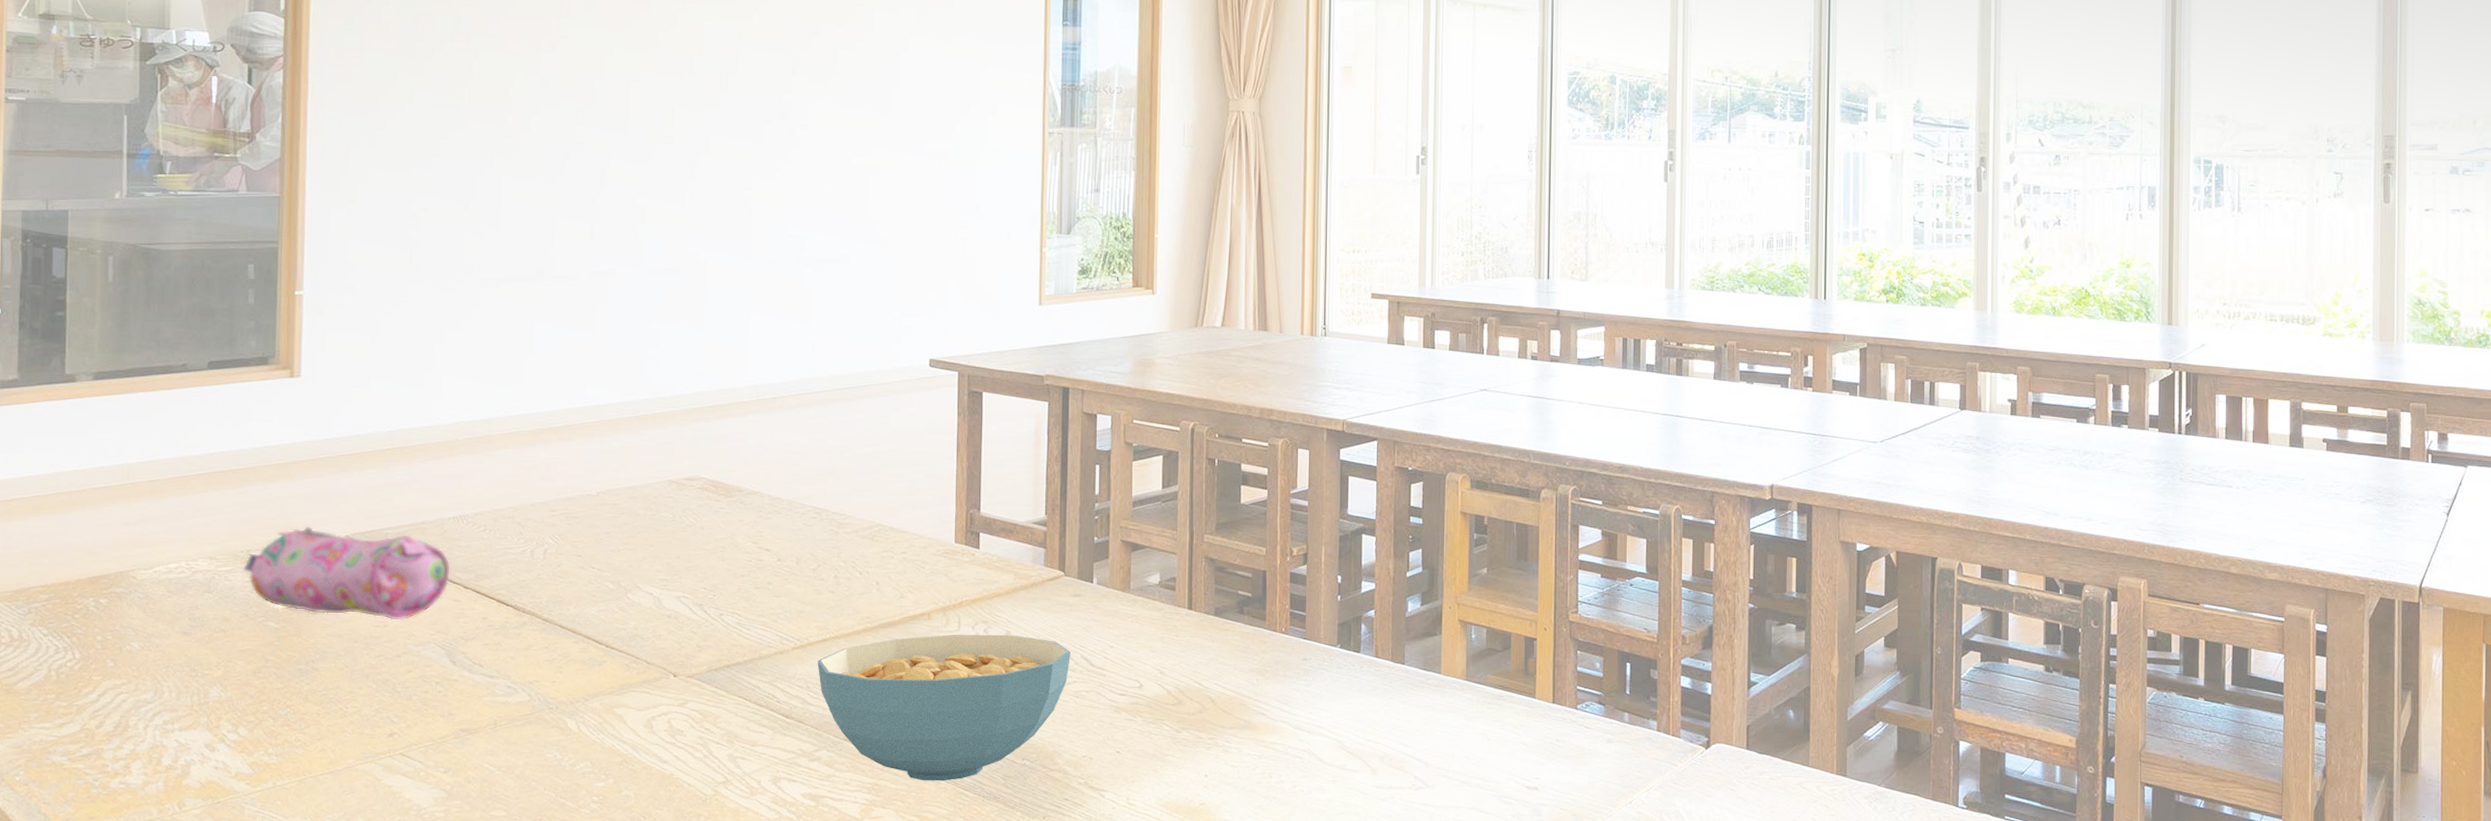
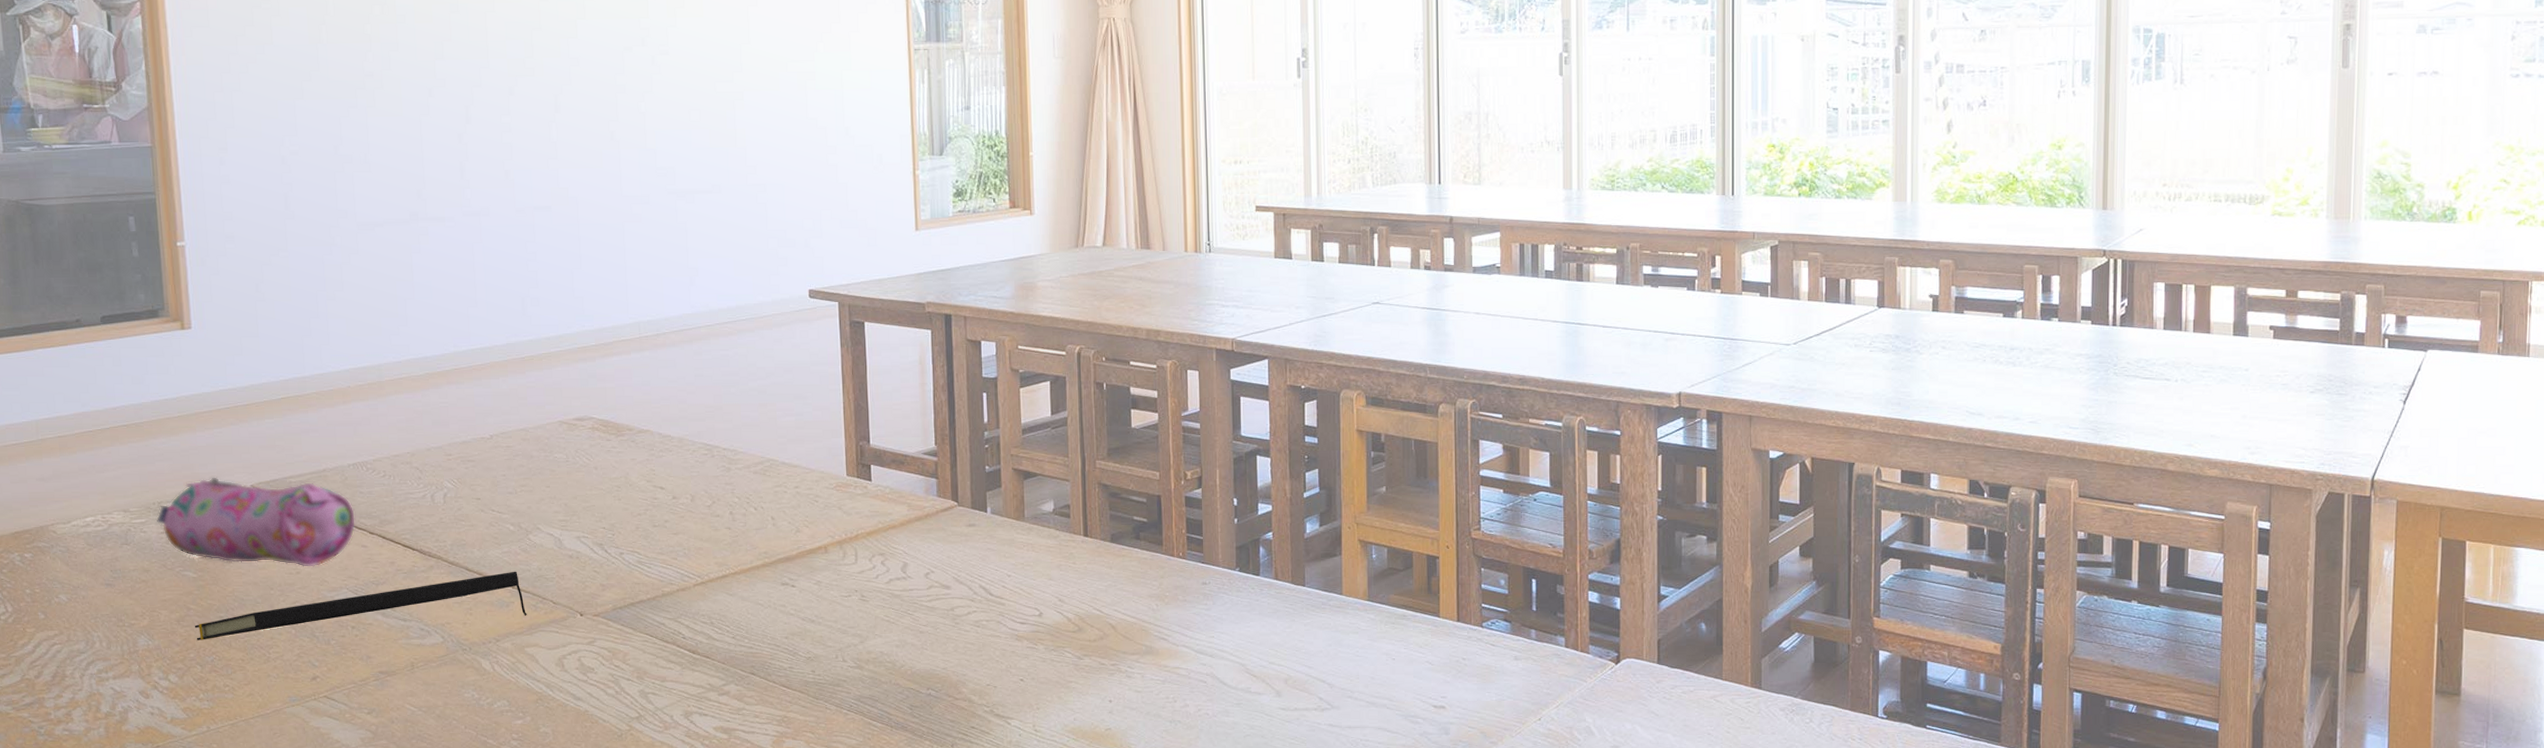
notepad: none [271,629,619,693] -> present [194,571,527,640]
cereal bowl: present [817,634,1071,781] -> none [719,566,969,712]

